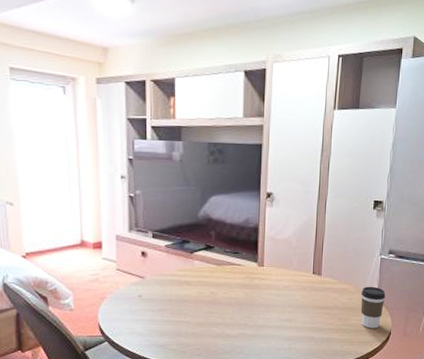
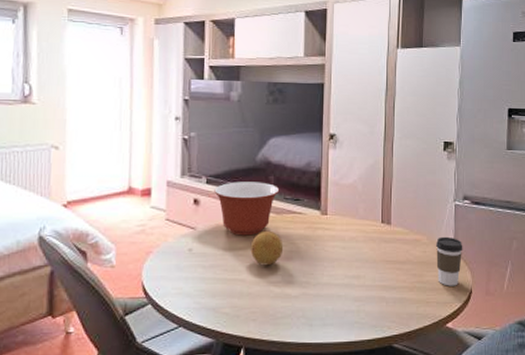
mixing bowl: none [160,236,220,284] -> present [214,182,280,236]
fruit: none [194,280,224,310] -> present [250,230,284,266]

